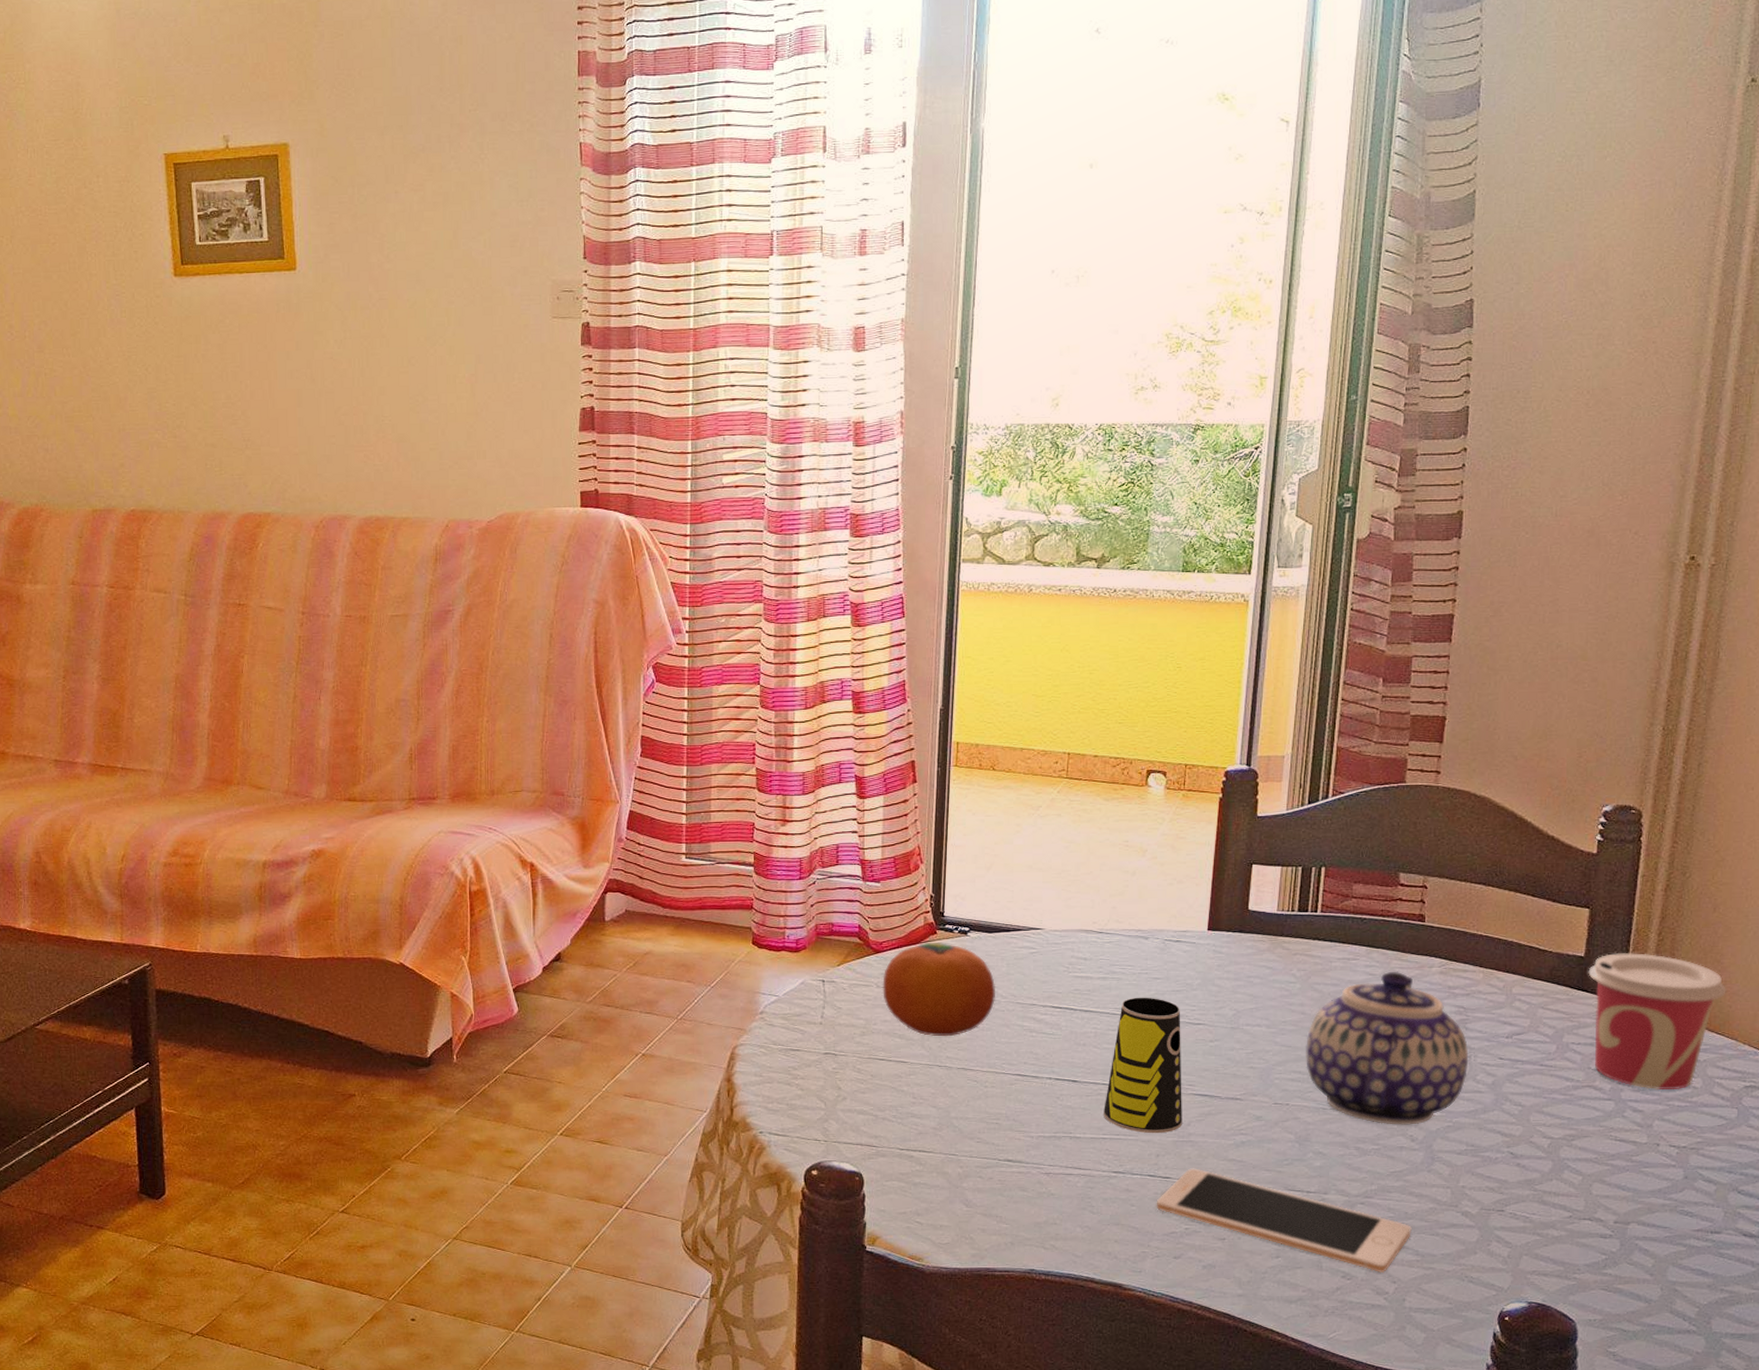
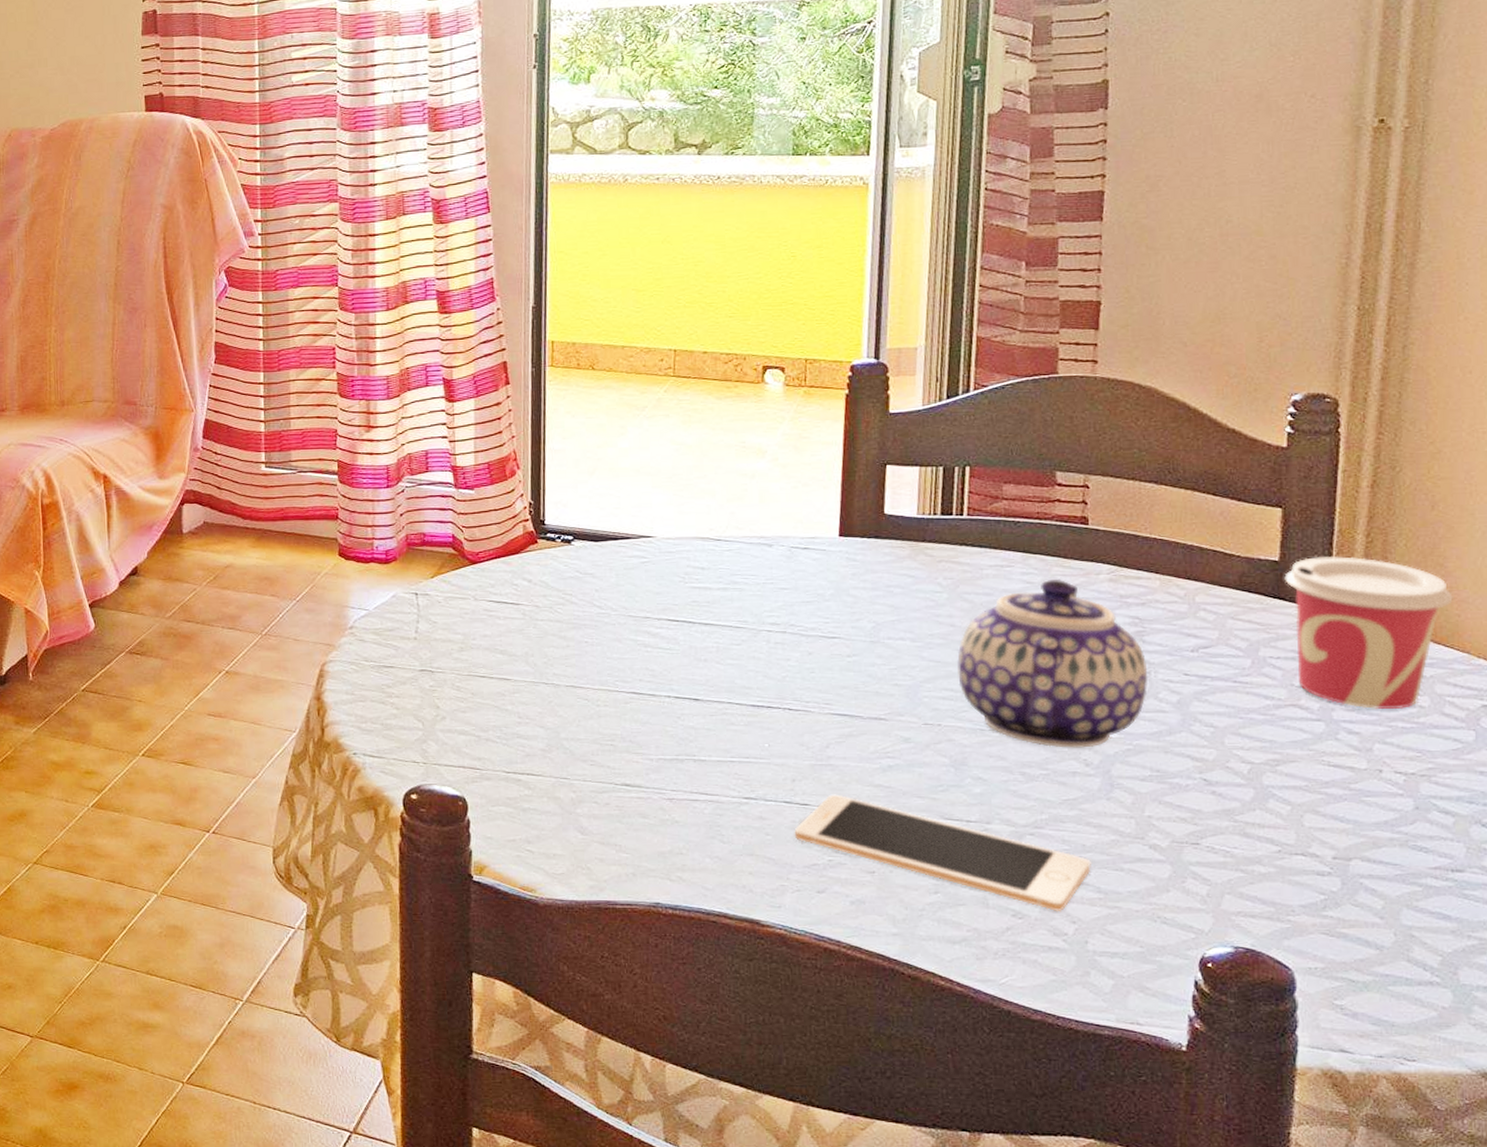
fruit: present [882,942,995,1037] -> none [480,552,605,652]
cup: present [1104,997,1182,1134] -> none [730,608,820,757]

